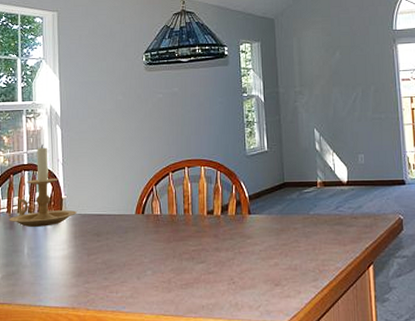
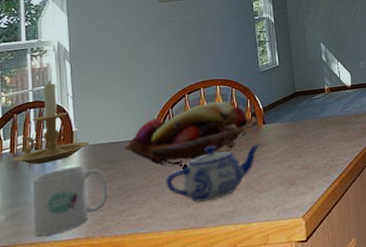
mug: none [25,235,93,299] -> present [32,166,108,236]
fruit basket: none [109,184,244,247] -> present [124,101,259,166]
teapot: none [148,230,245,290] -> present [166,144,260,203]

